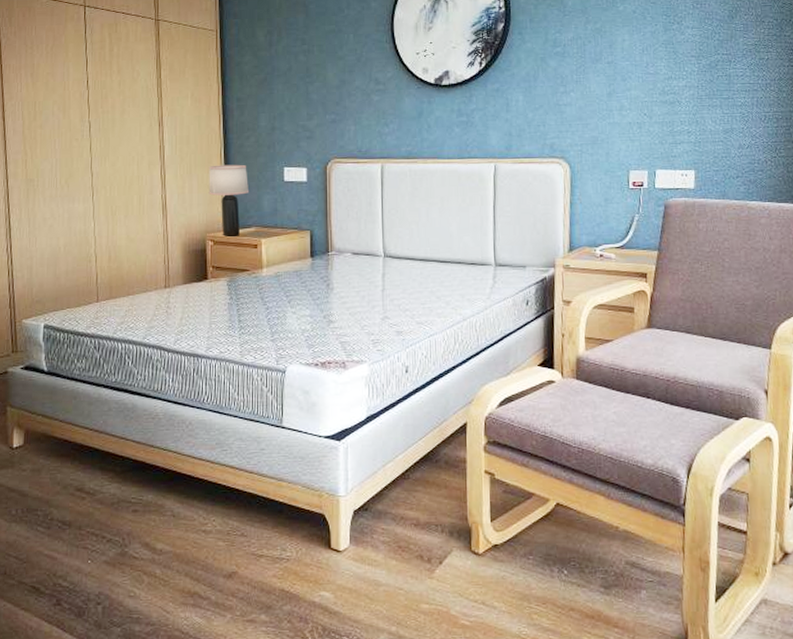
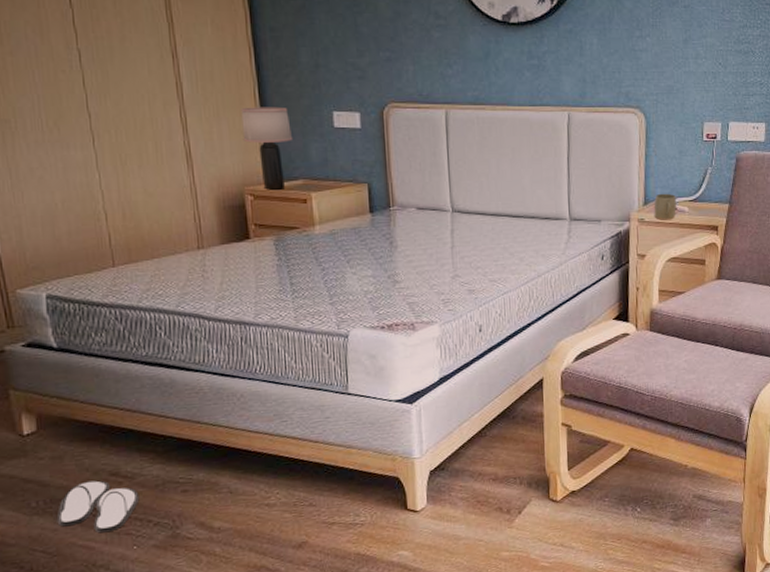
slippers: none [30,494,98,545] -> present [56,481,140,533]
mug: none [579,240,603,267] -> present [653,193,677,220]

